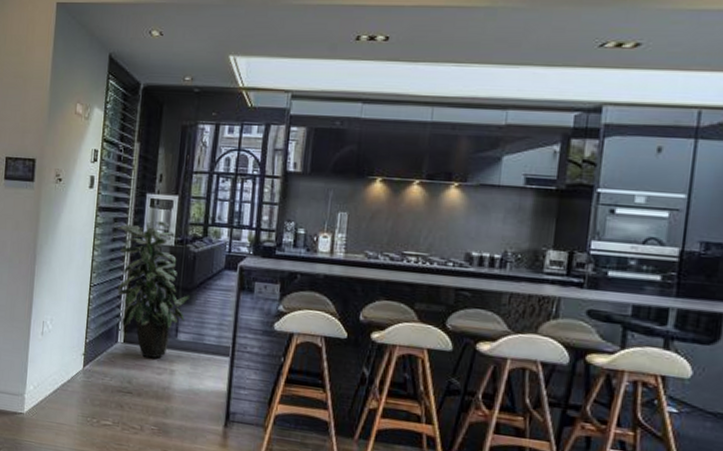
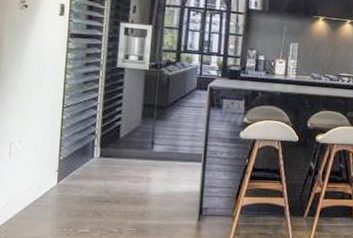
indoor plant: present [117,221,191,358] -> none [92,47,165,169]

